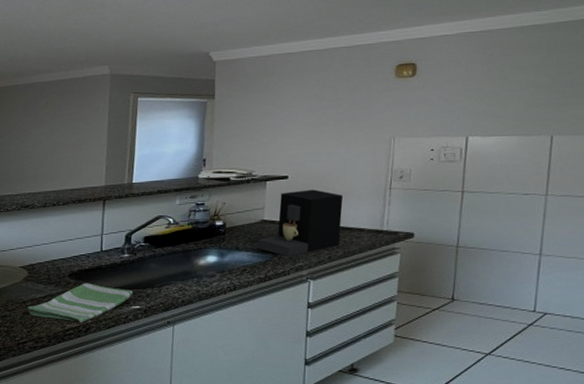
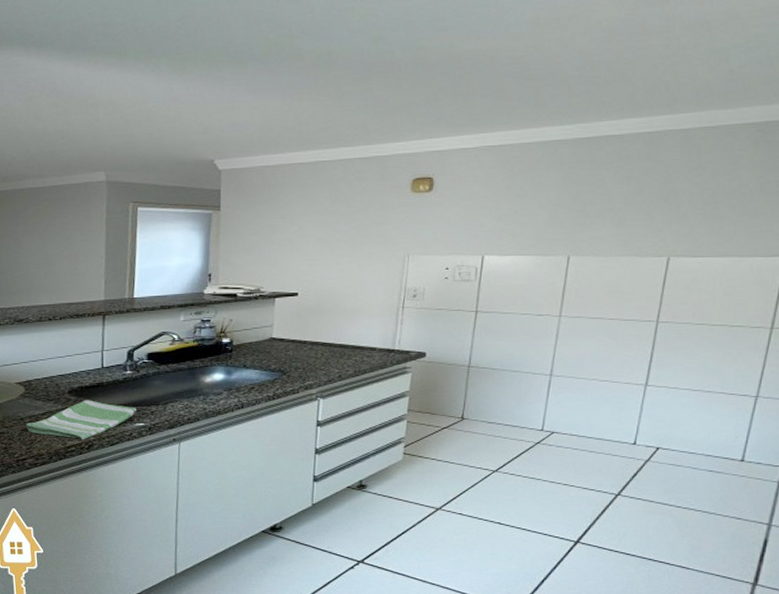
coffee maker: present [258,189,344,257] -> none [266,307,355,376]

